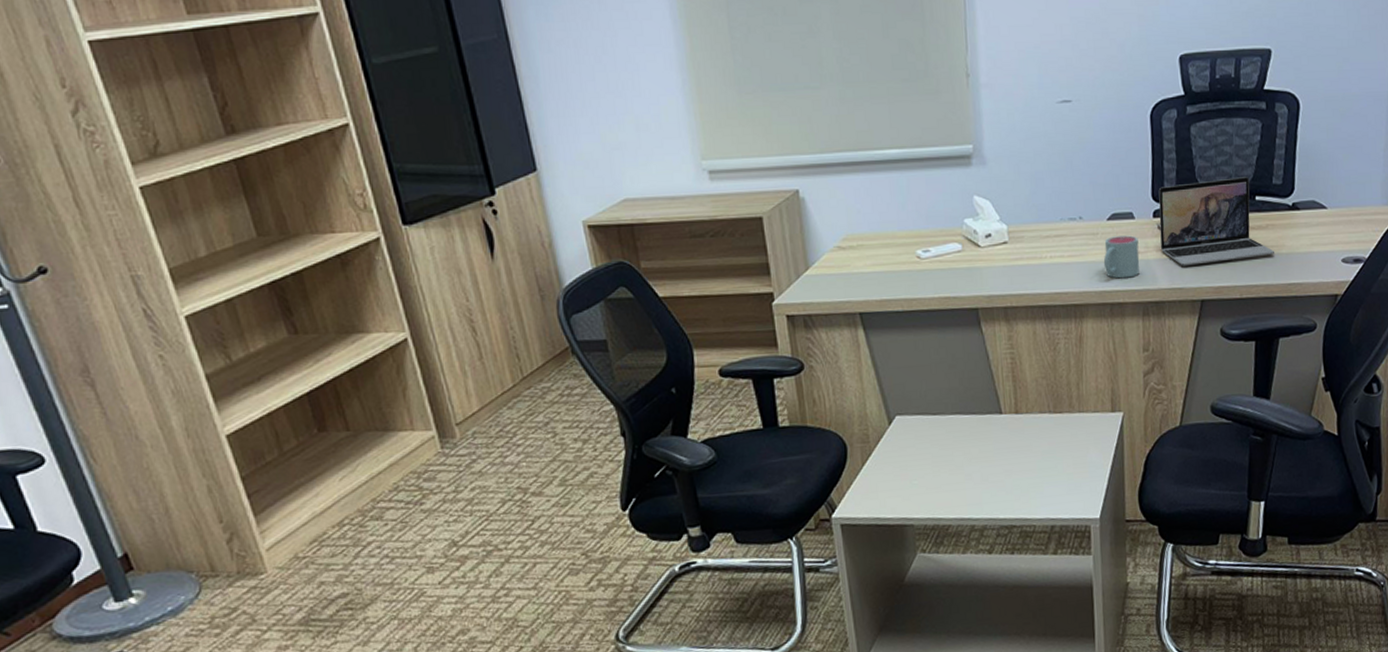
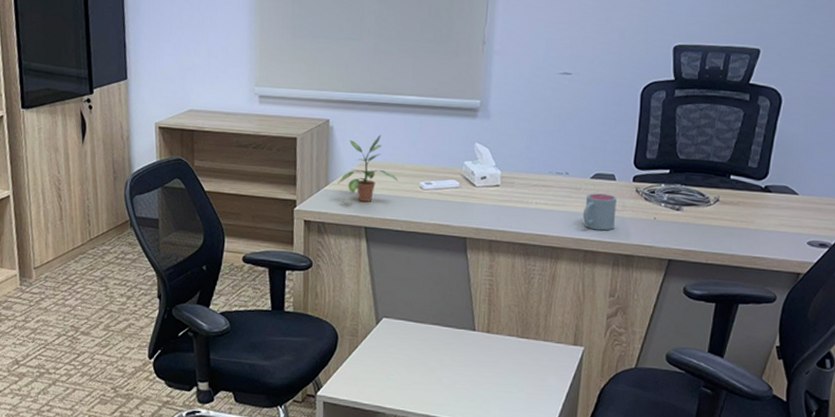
potted plant: none [820,200,890,283] -> present [337,134,398,202]
laptop: present [1158,177,1275,266] -> none [636,156,744,229]

